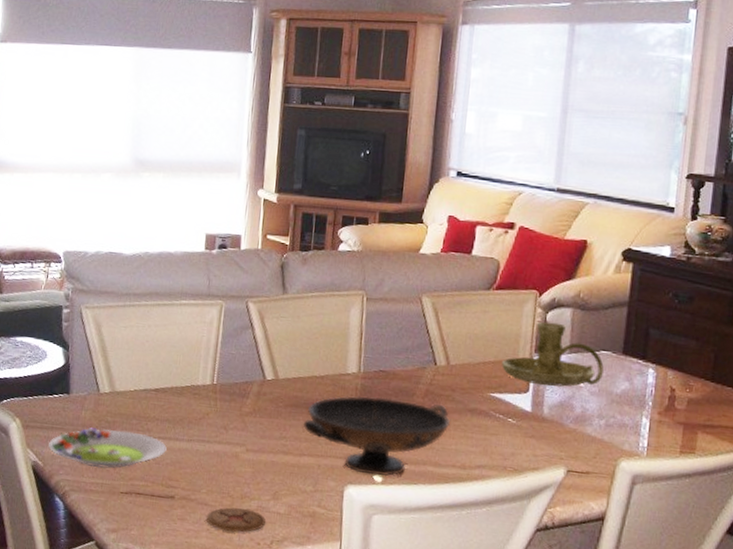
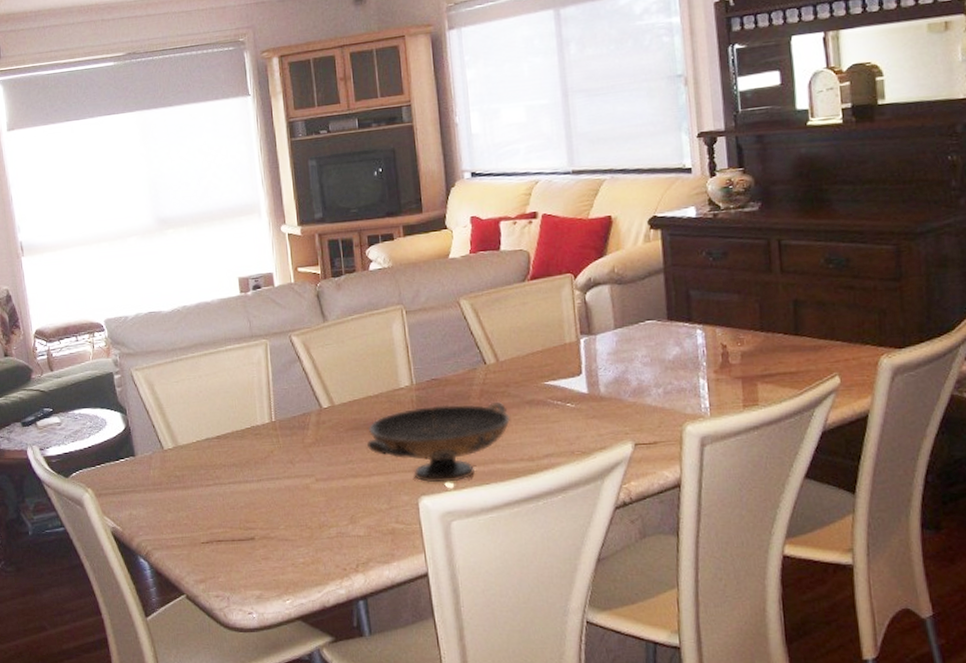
salad plate: present [48,427,167,468] -> none [124,482,239,523]
coaster: present [206,507,266,532] -> none [288,537,348,563]
candle holder: present [502,321,604,387] -> none [550,301,652,366]

